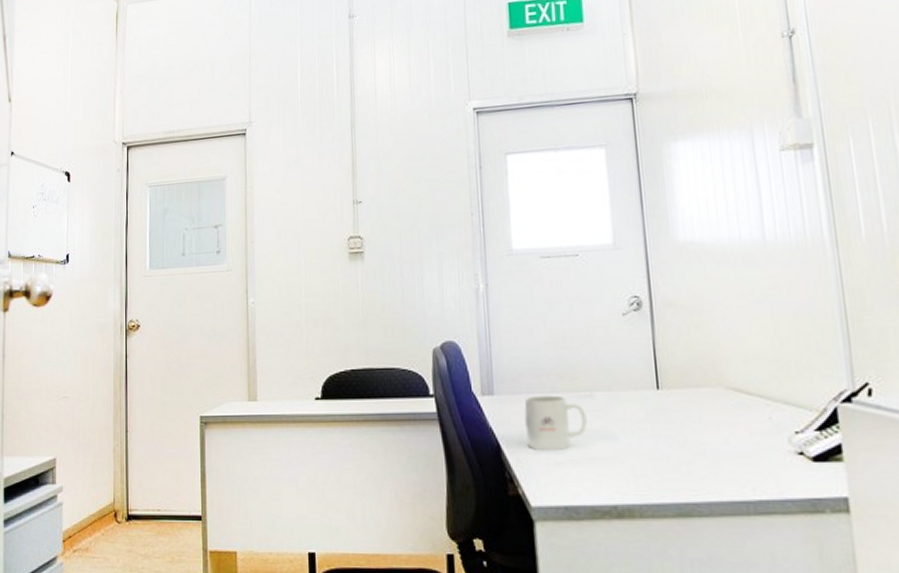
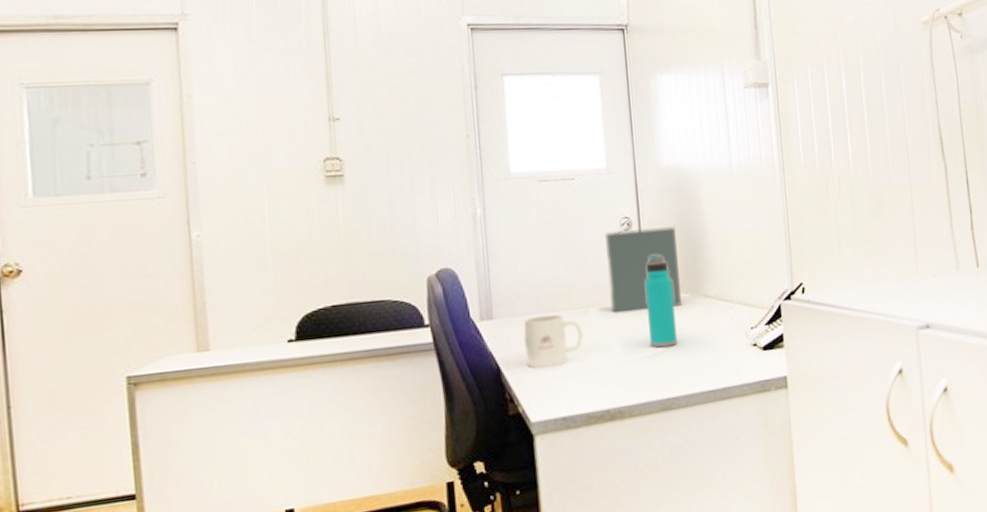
binder: none [610,308,704,400] -> present [604,226,683,313]
water bottle: none [657,339,698,444] -> present [644,255,677,348]

